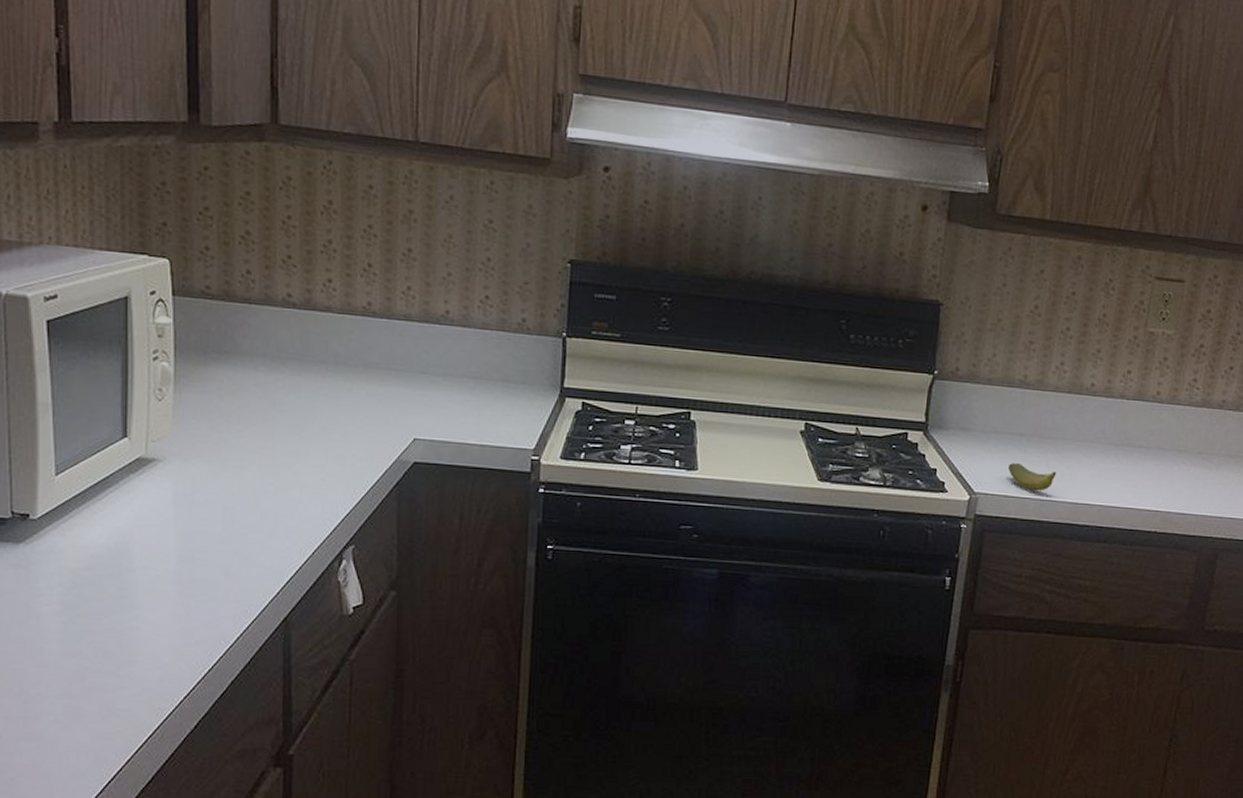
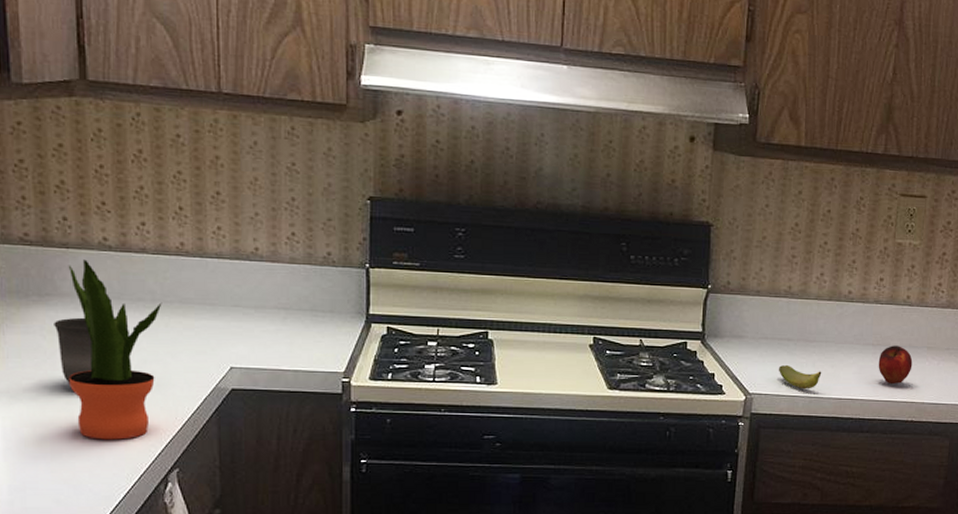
mug: none [232,378,271,449] -> present [54,317,93,384]
potted plant: none [244,316,346,511] -> present [68,259,162,440]
apple: none [1120,446,1160,490] -> present [878,345,913,385]

